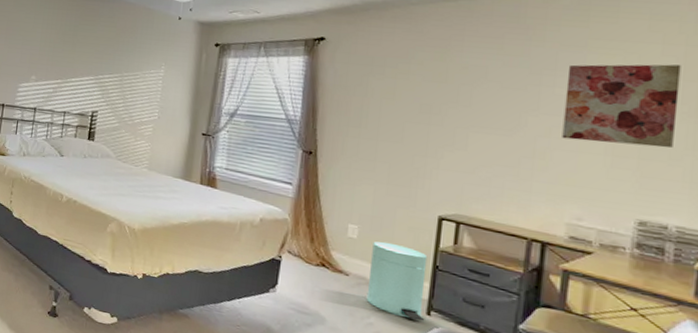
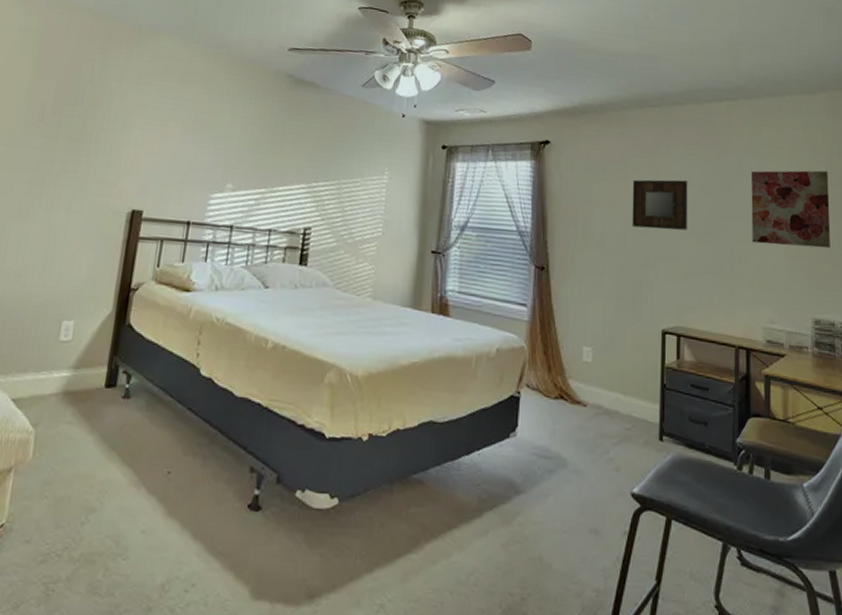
trash can: present [366,241,428,321] -> none [604,363,658,449]
home mirror: none [412,73,484,124] -> present [632,179,688,231]

